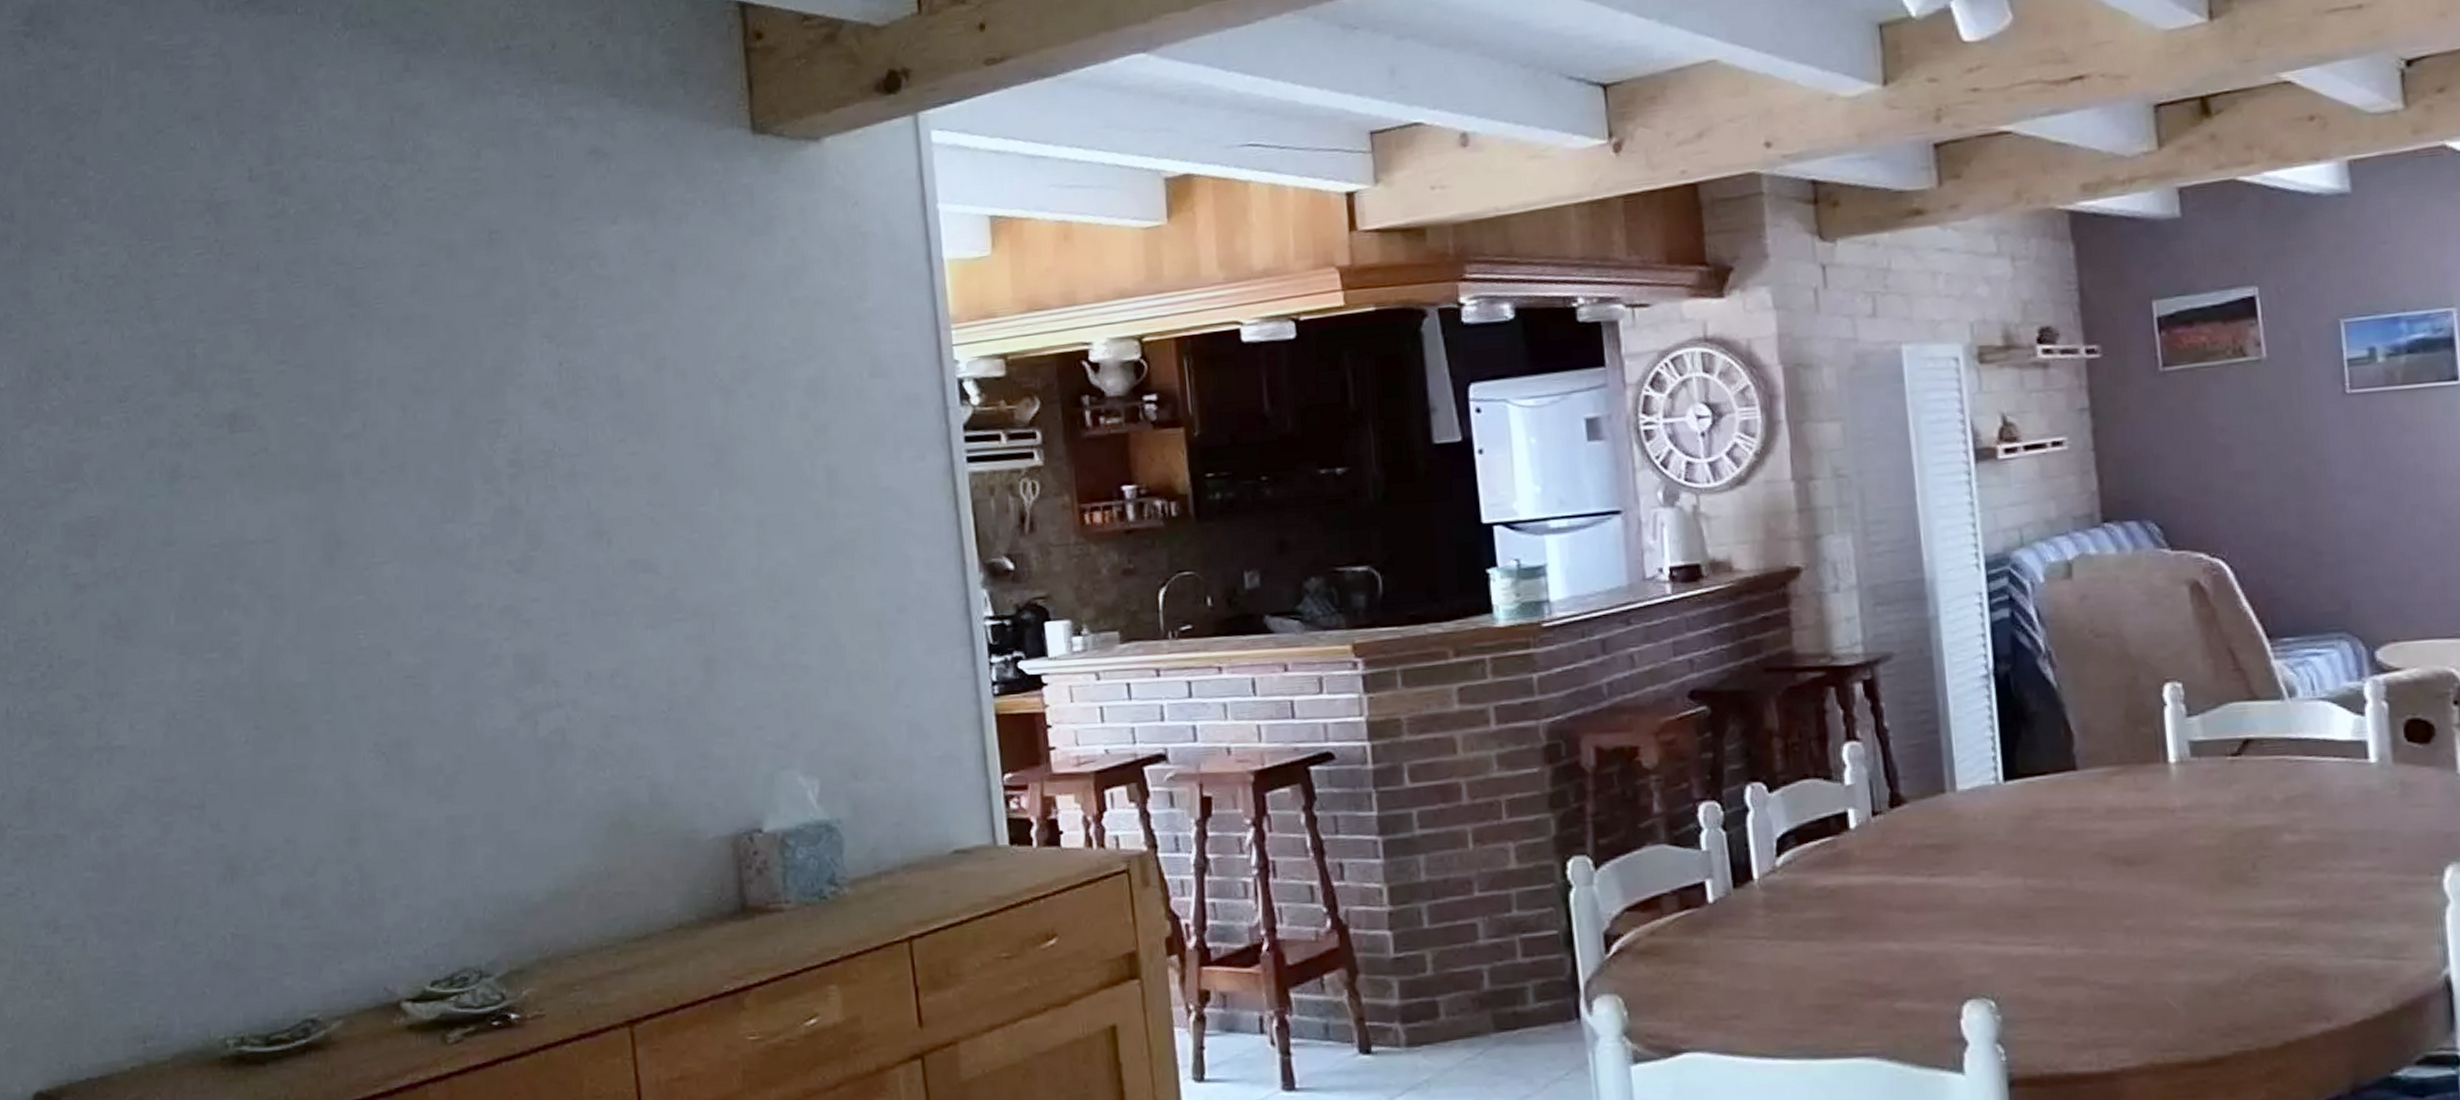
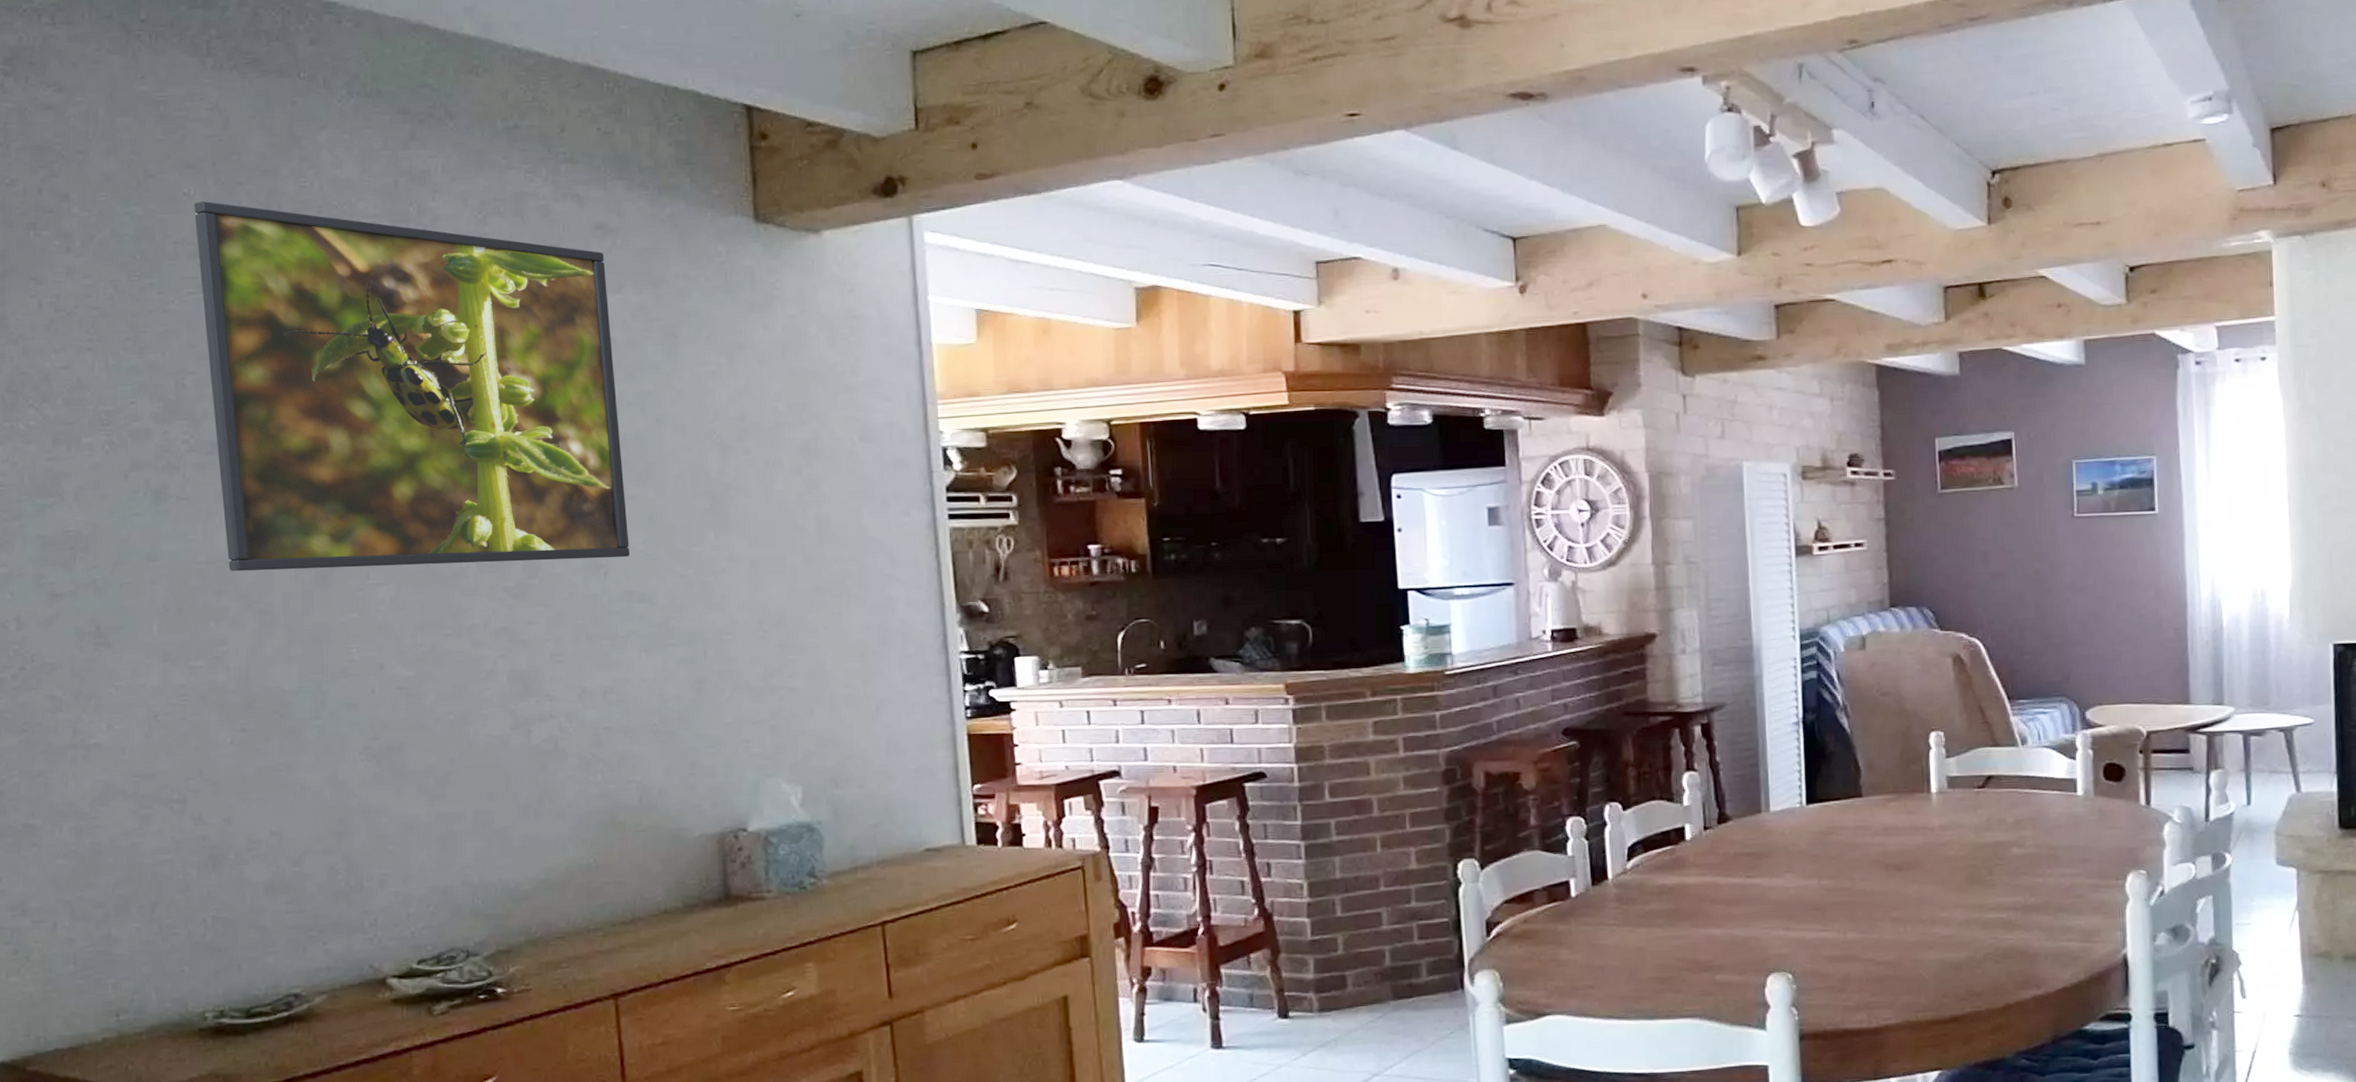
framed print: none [200,154,633,555] -> present [194,201,630,572]

